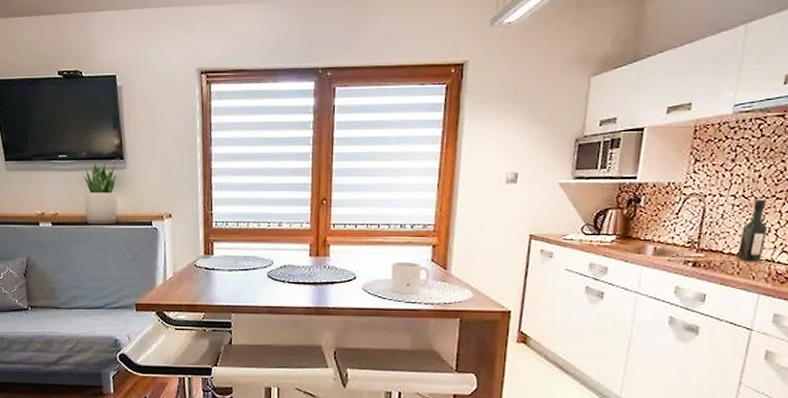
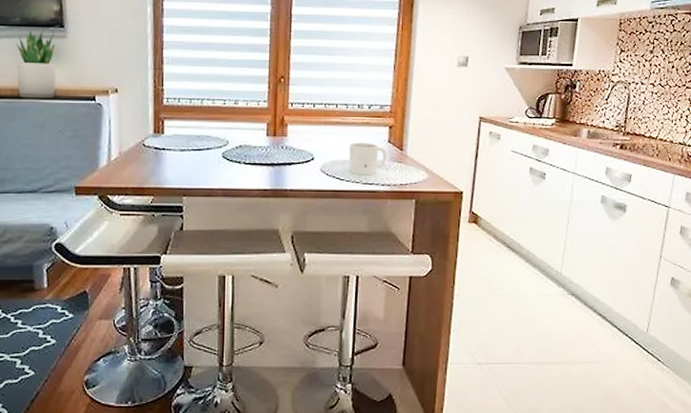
bottle: present [737,199,768,262] -> none [656,87,680,145]

